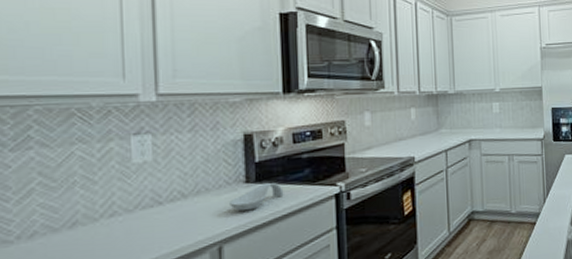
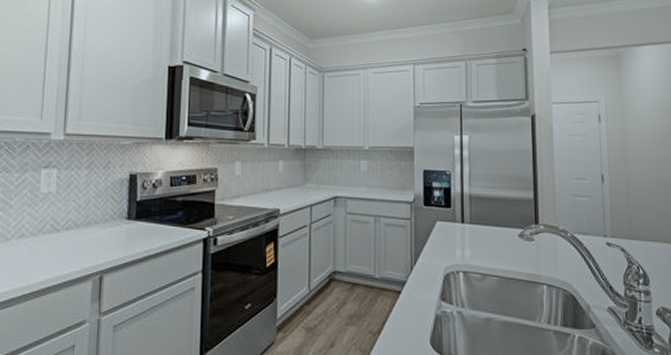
spoon rest: present [229,182,284,212] -> none [112,220,159,246]

